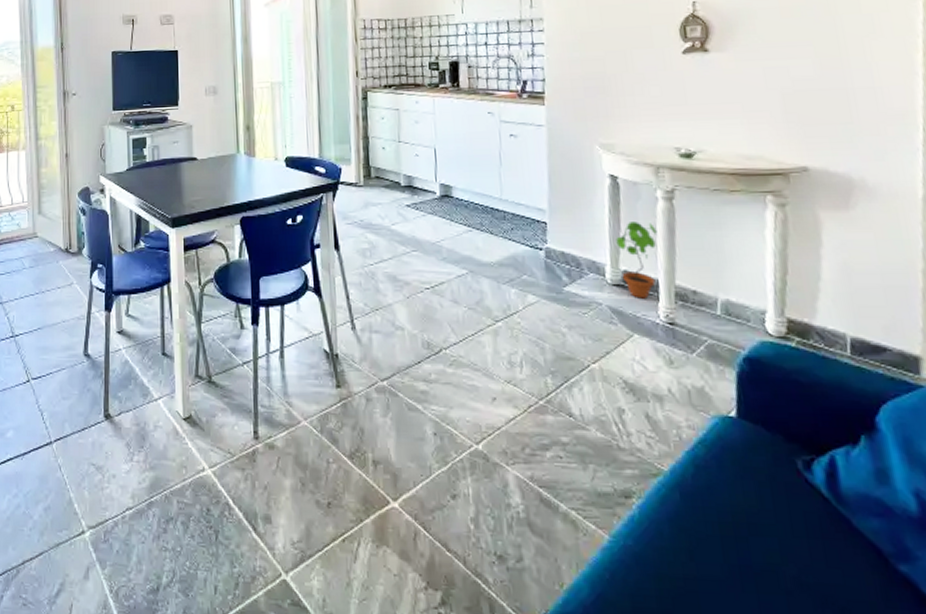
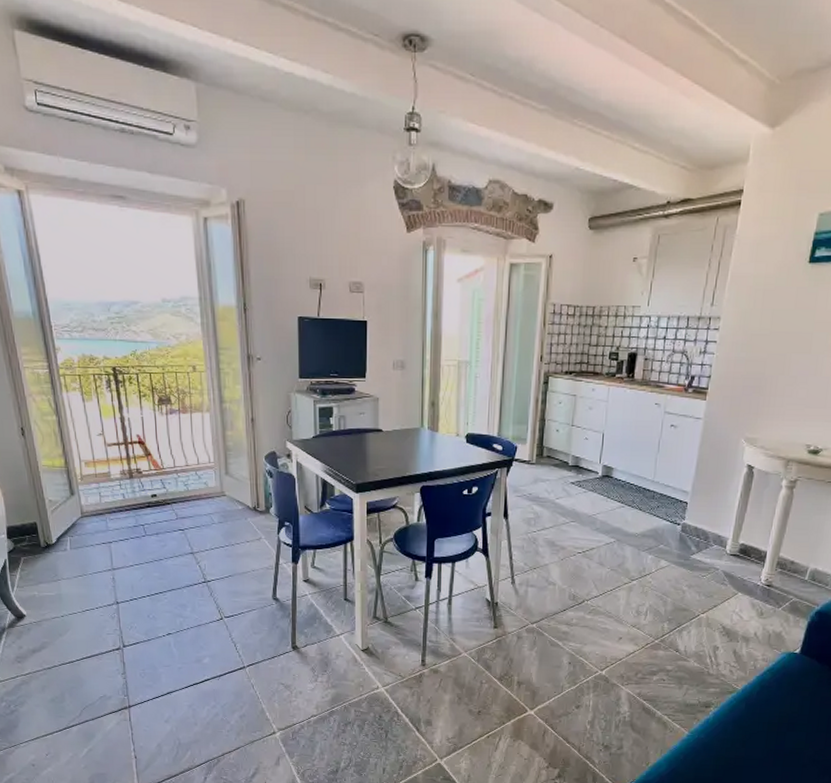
potted plant: present [616,222,657,299] -> none [739,505,775,566]

